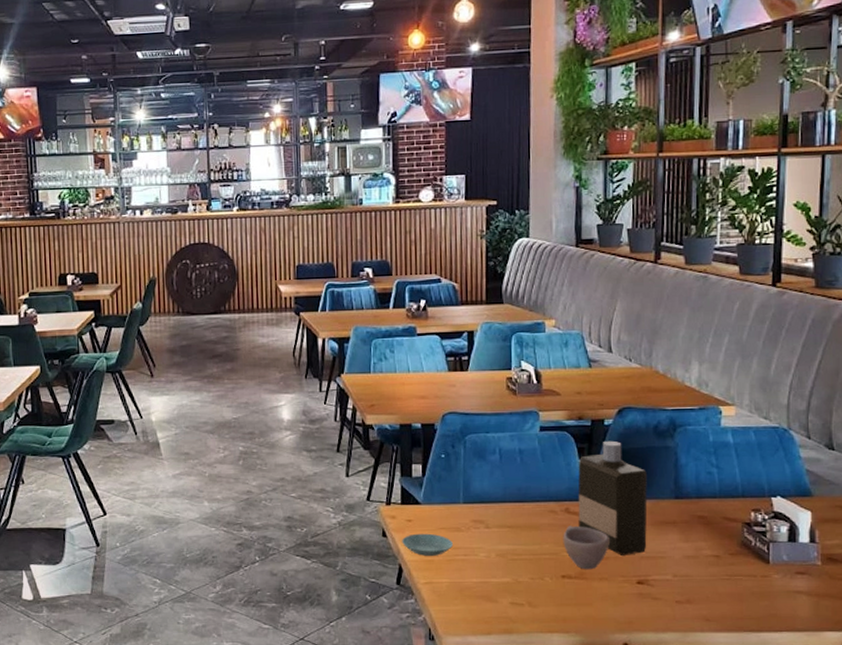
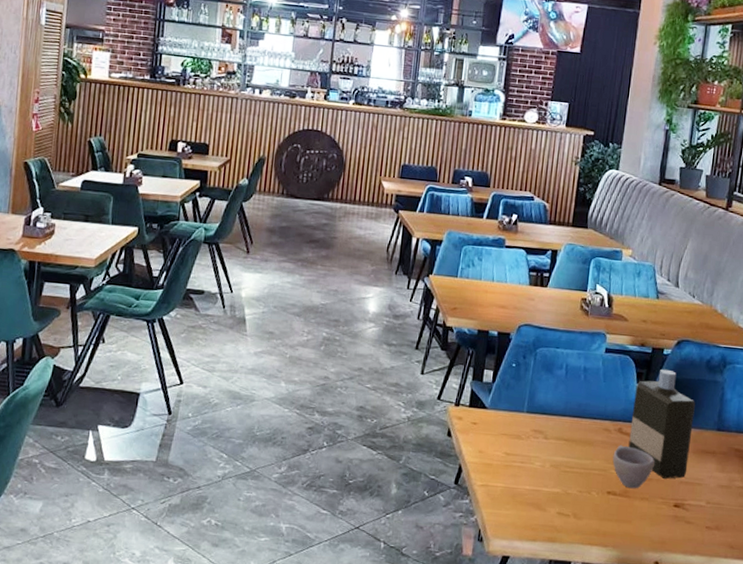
saucer: present [402,533,454,556] -> none [465,436,513,460]

